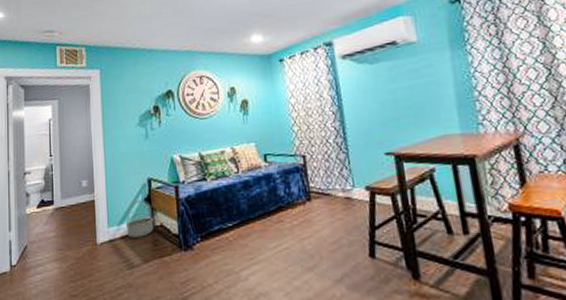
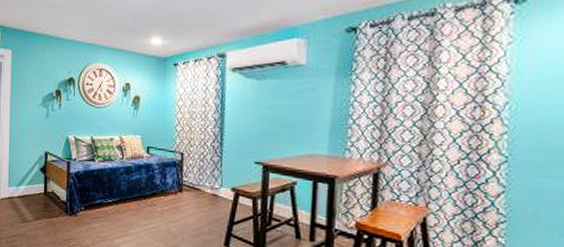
basket: present [126,199,154,238] -> none [23,168,47,199]

